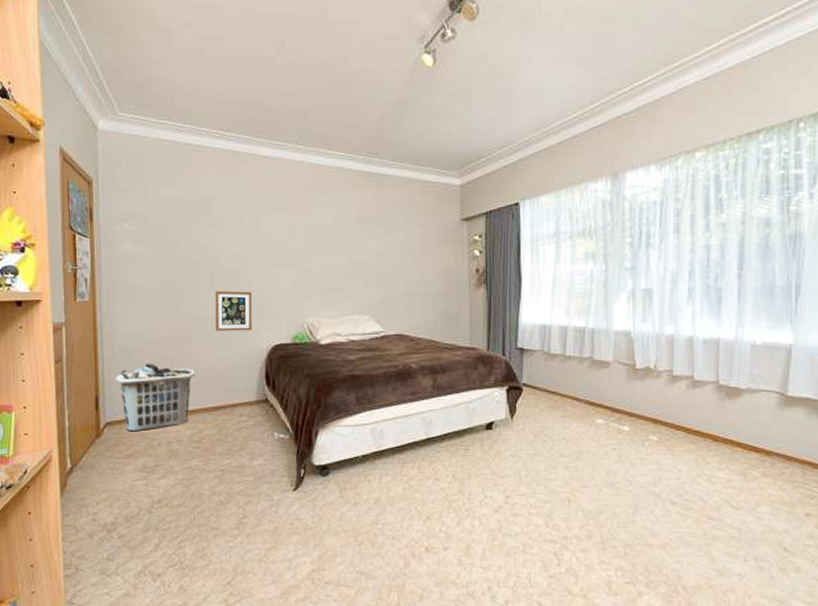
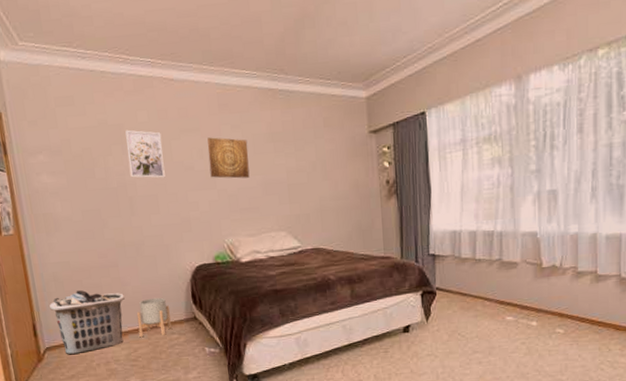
planter: none [205,376,241,418] -> present [136,297,172,338]
wall art: none [214,203,251,253] -> present [125,130,166,178]
picture frame: present [215,290,252,331] -> none [135,215,175,256]
wall art: none [296,215,337,258] -> present [207,137,250,179]

